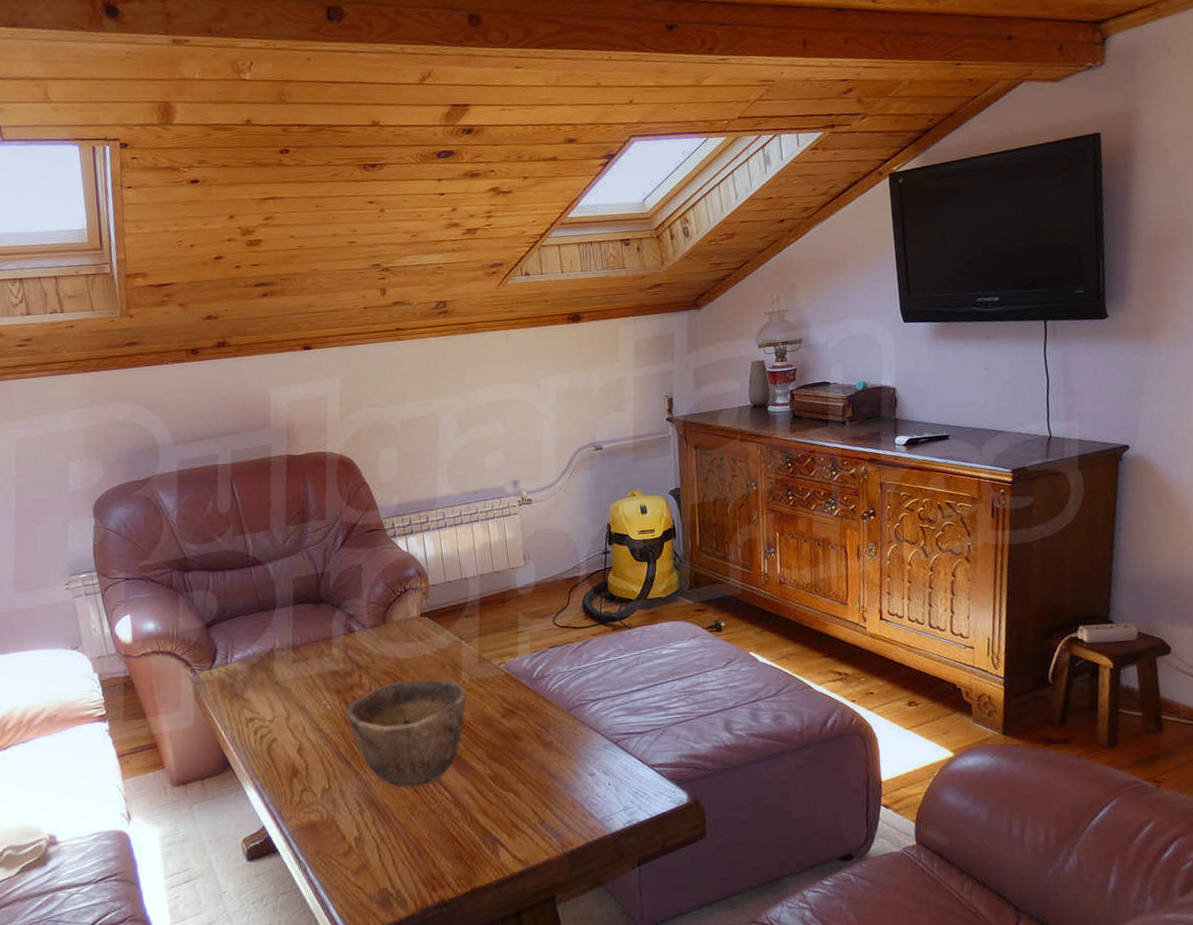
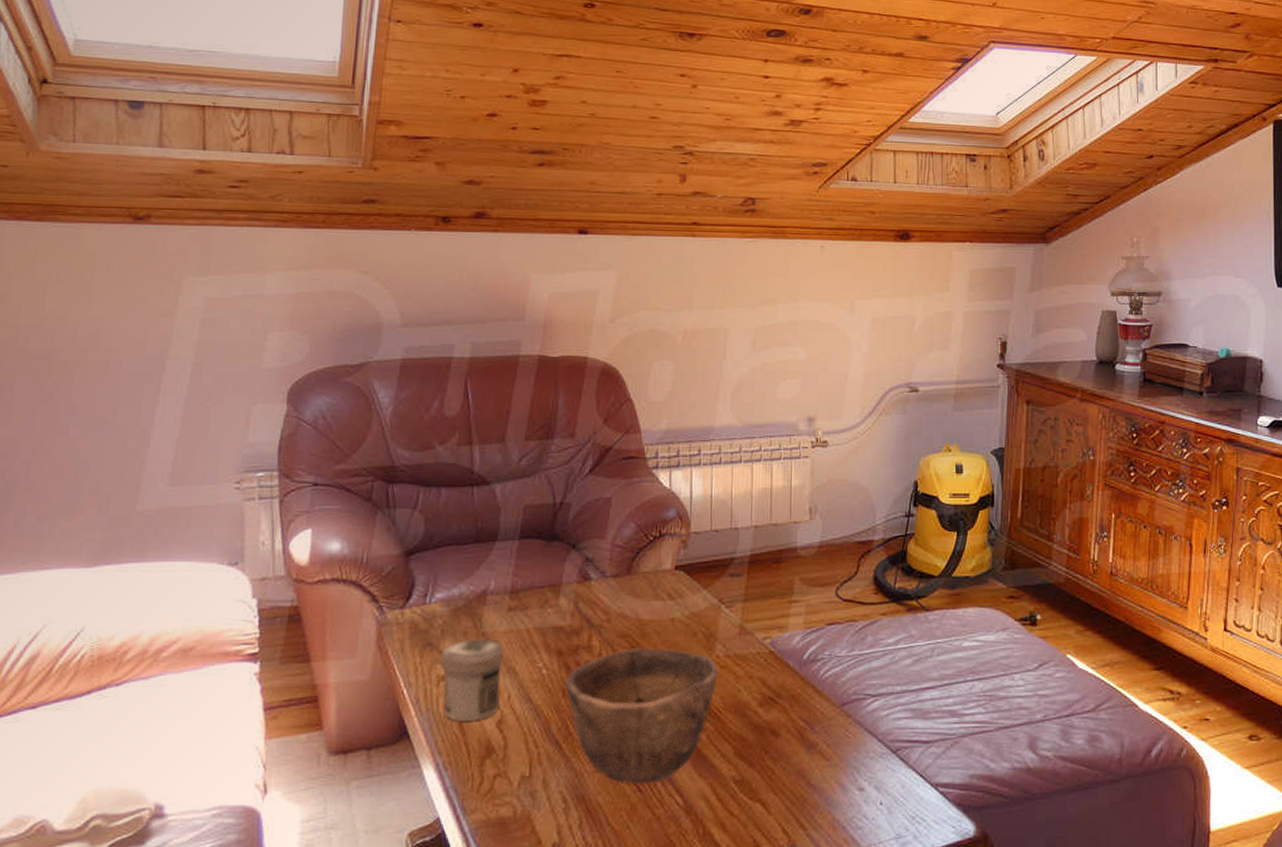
jar: none [247,686,298,752] -> present [442,639,503,721]

